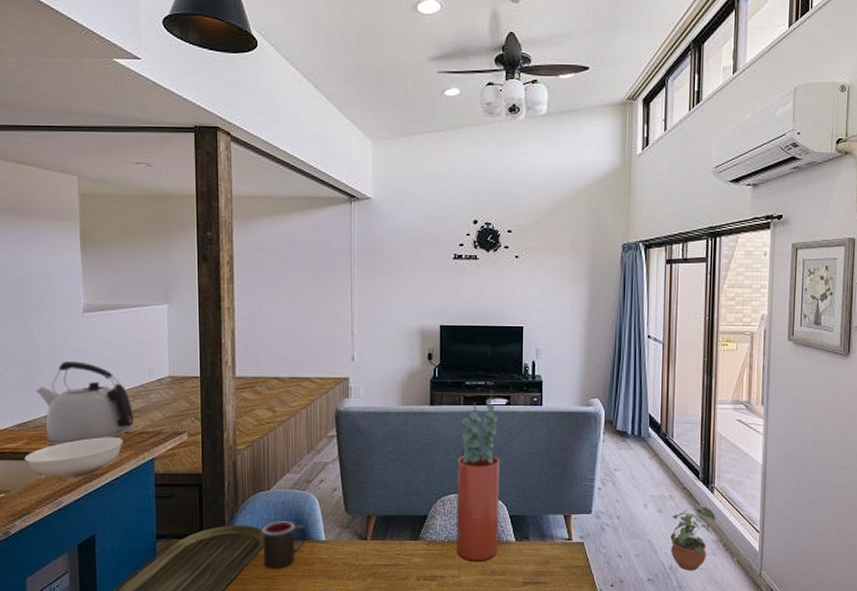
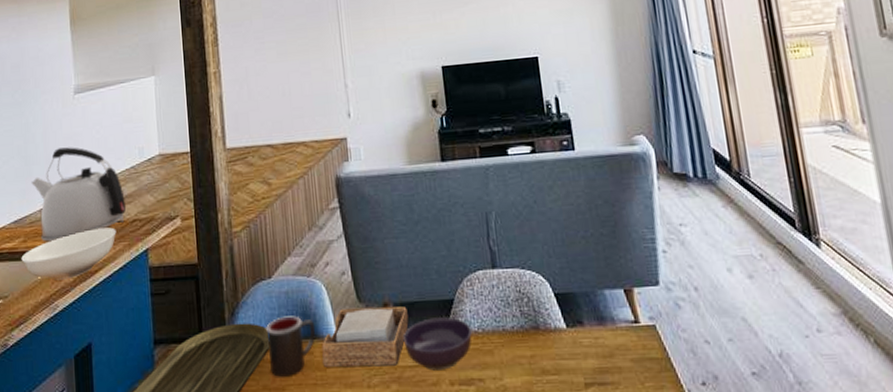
napkin holder: none [311,517,388,564] -> present [321,306,409,368]
bowl: none [381,529,439,569] -> present [403,317,472,371]
vase: present [456,390,500,563] -> none [480,137,546,359]
potted plant: present [670,507,715,571] -> none [769,267,830,359]

